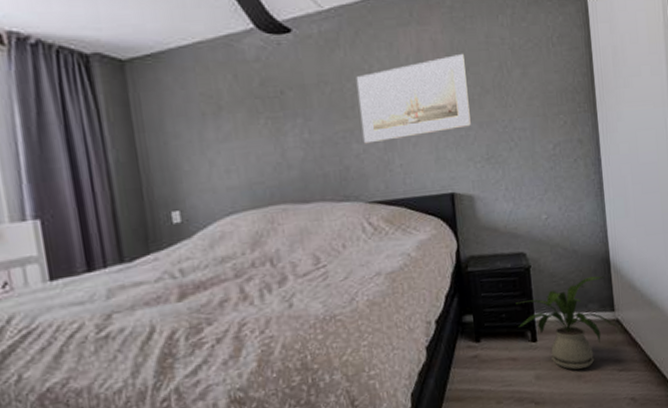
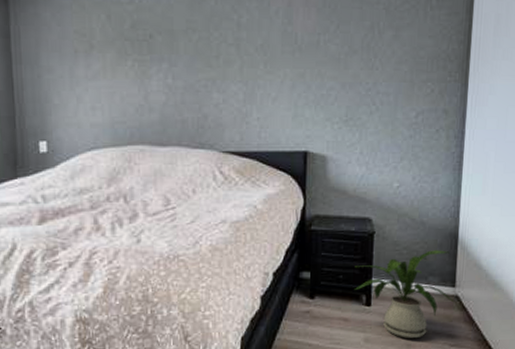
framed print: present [356,53,471,144] -> none [224,10,336,94]

